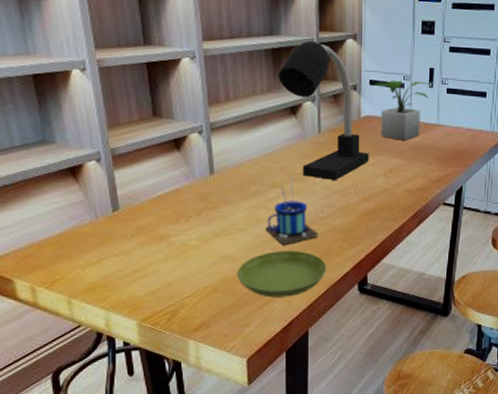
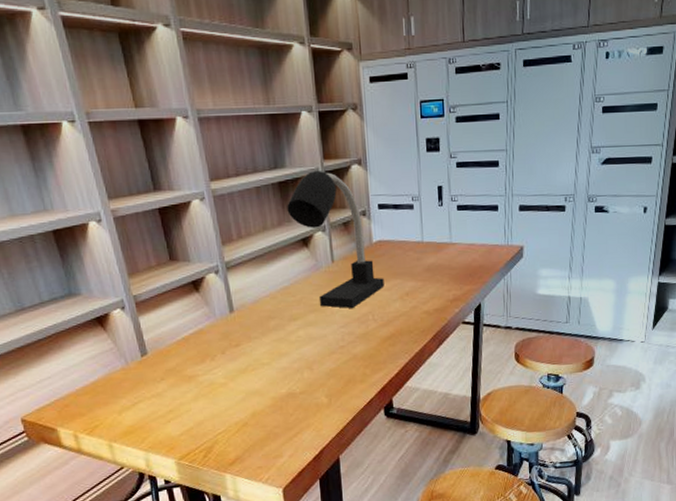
saucer: present [237,251,327,298] -> none [265,380,352,428]
mug: present [265,175,318,244] -> none [288,307,341,376]
potted plant: present [370,80,433,141] -> none [380,200,443,263]

